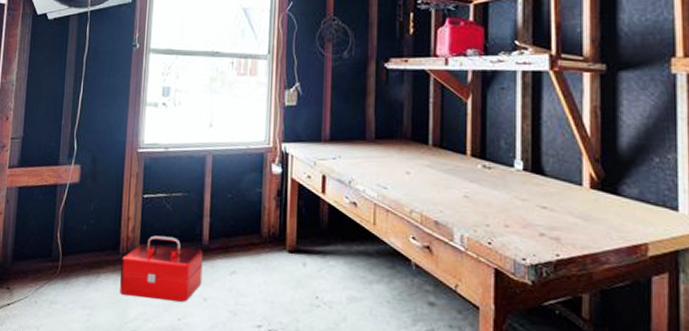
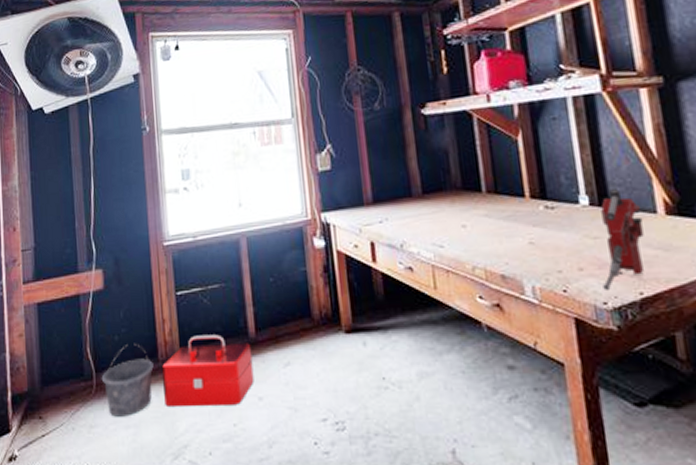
bucket: none [66,235,115,298] -> present [101,344,154,417]
vise: none [524,159,569,249] -> present [601,189,644,292]

